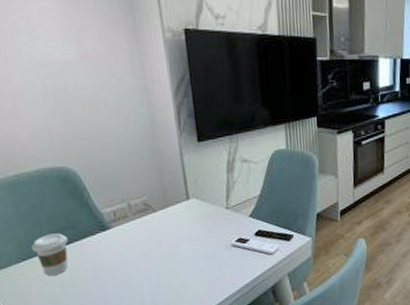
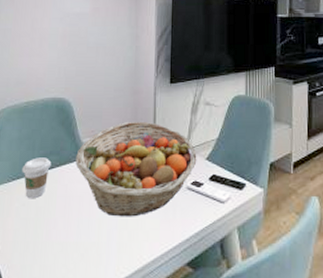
fruit basket: none [97,184,240,281] -> present [75,121,197,217]

